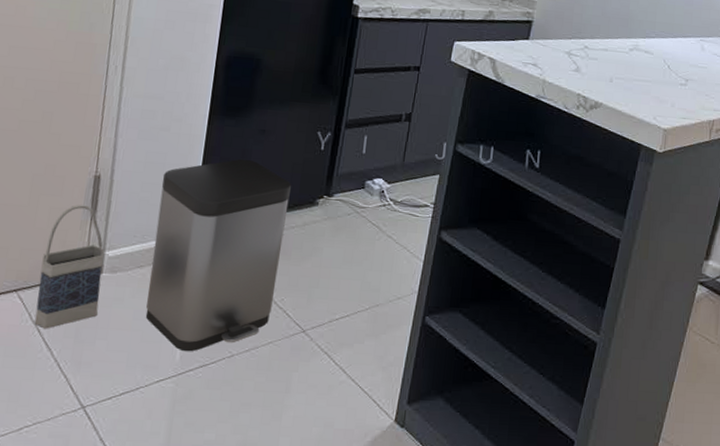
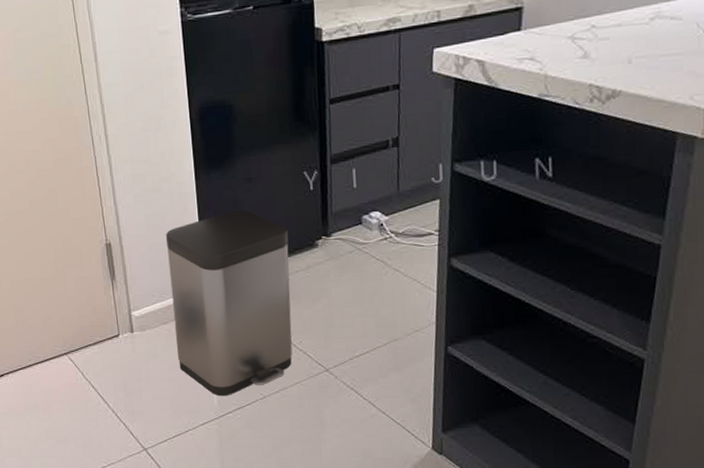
bag: present [34,205,104,329] -> none [80,272,138,385]

